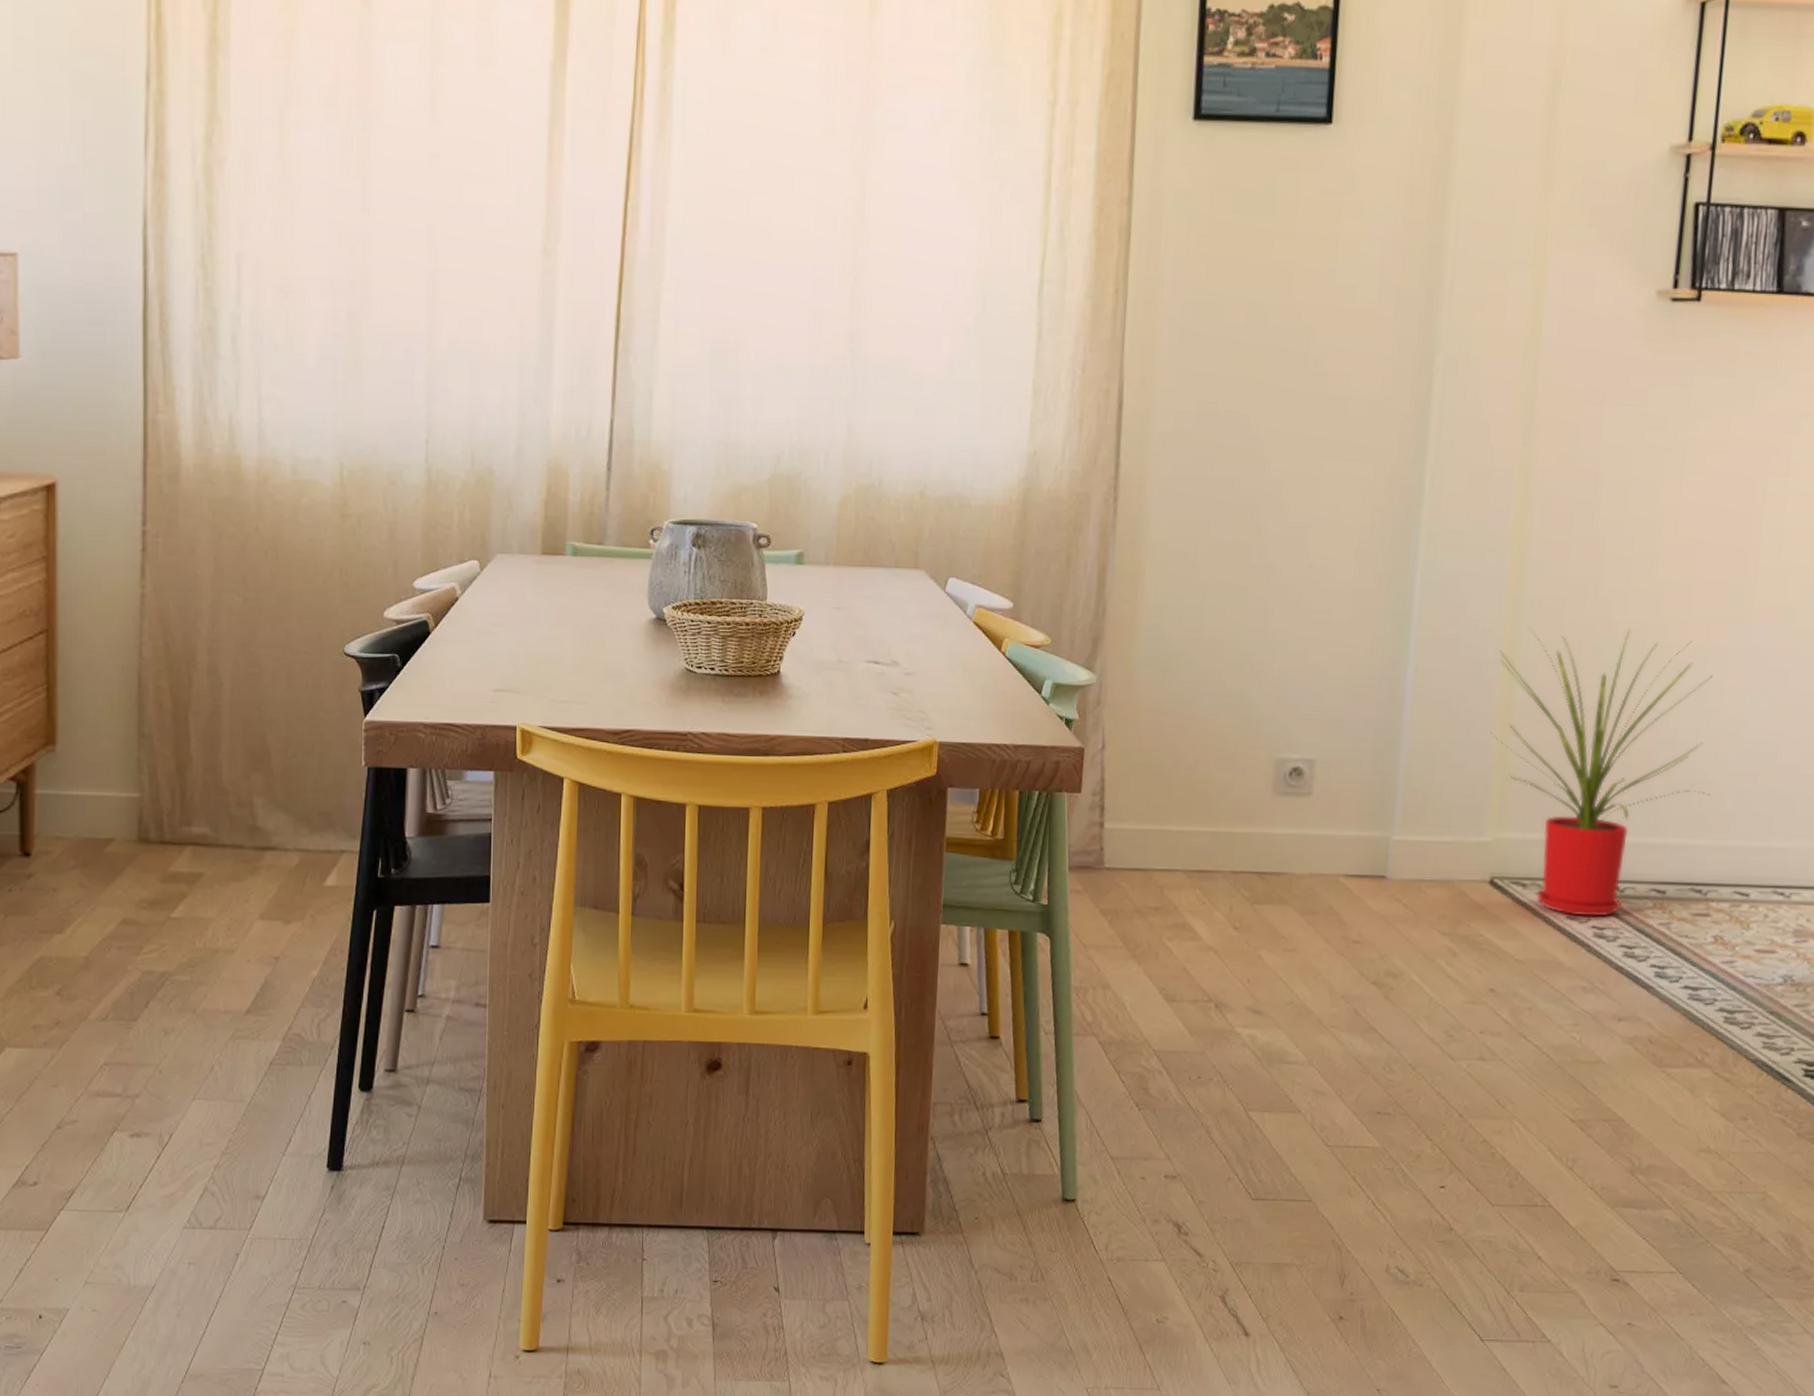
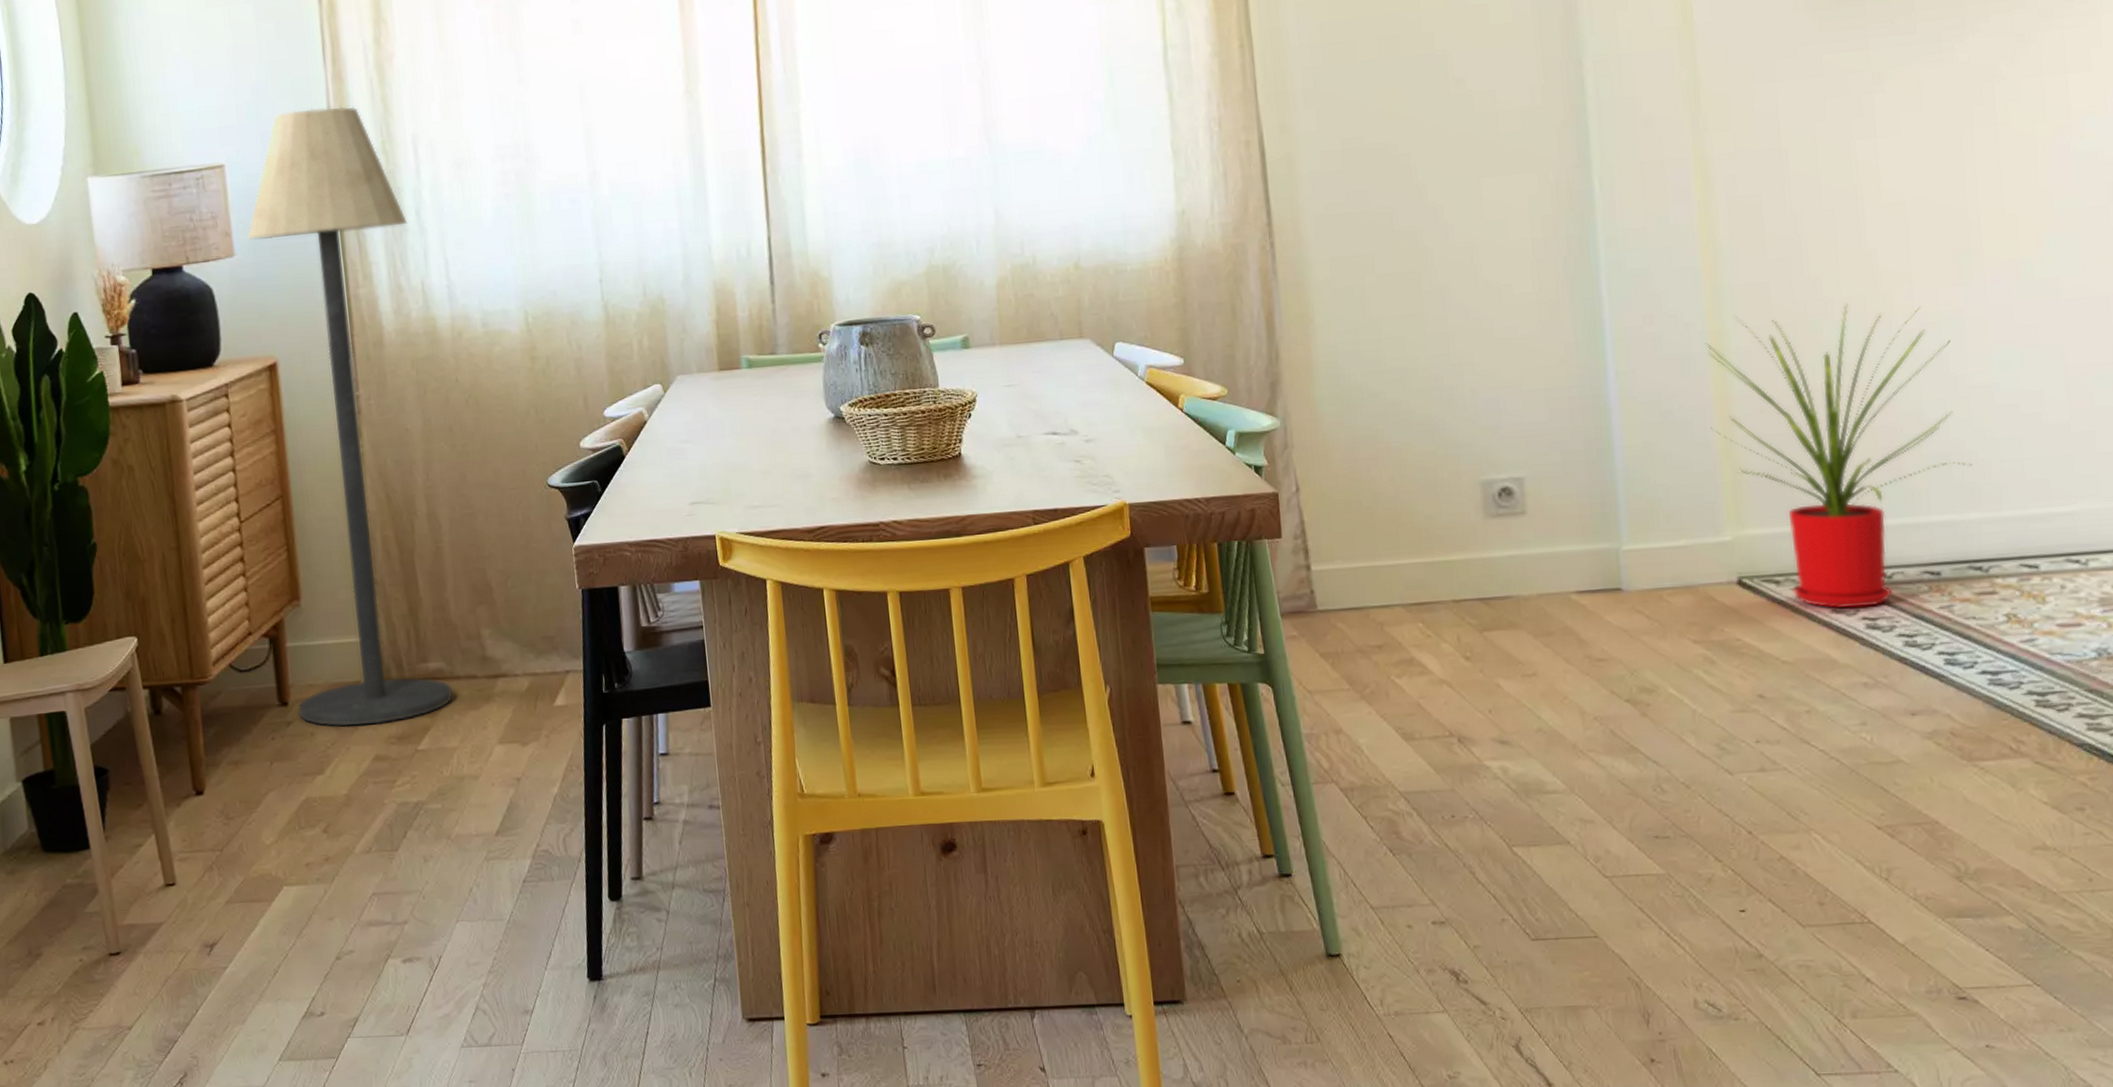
floor lamp: none [36,204,220,886] -> present [247,106,453,726]

